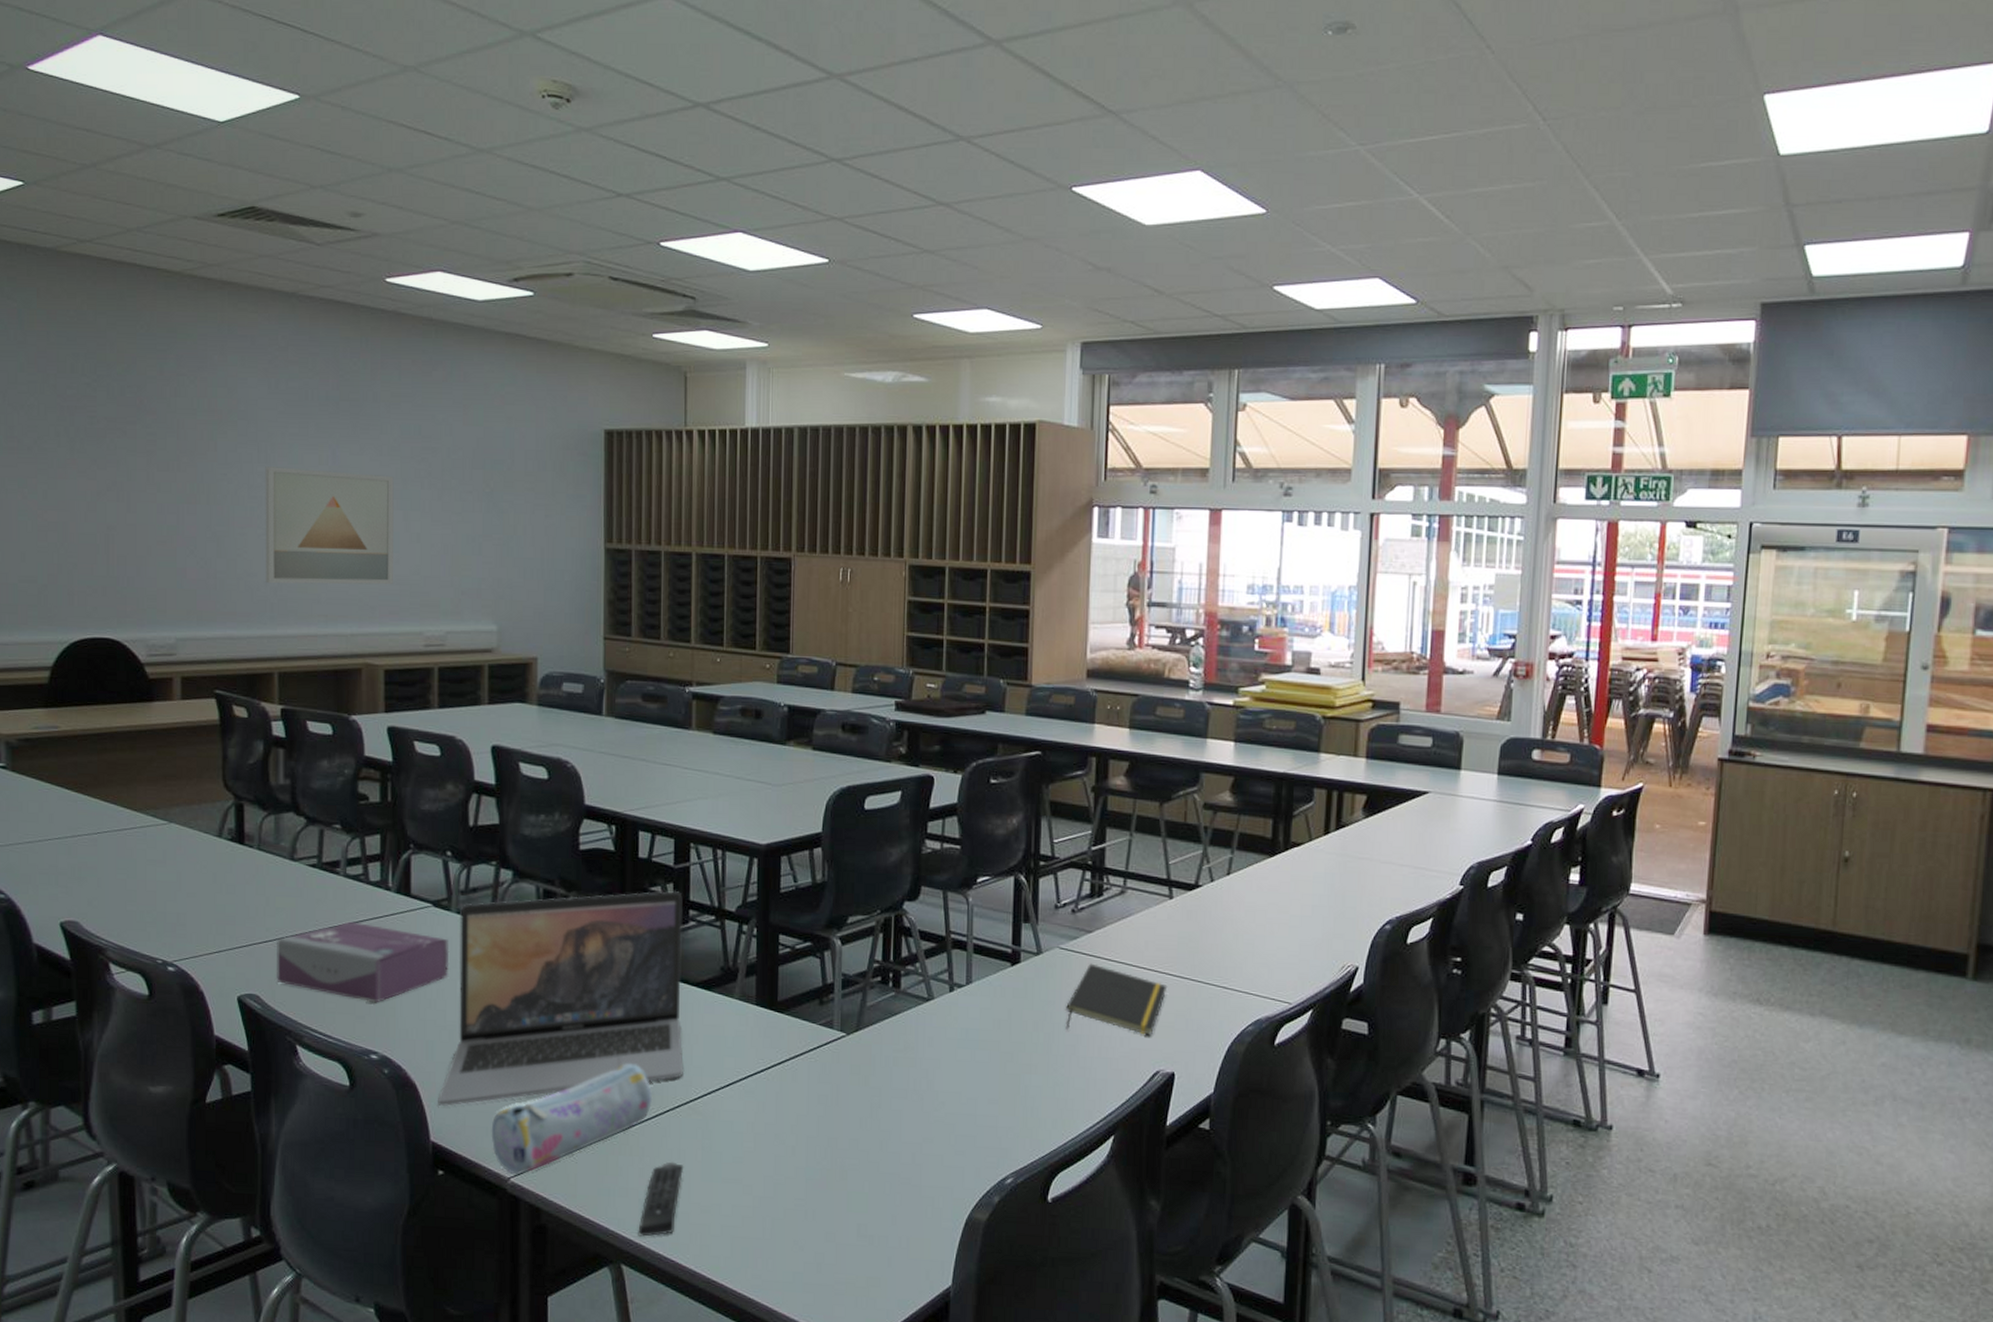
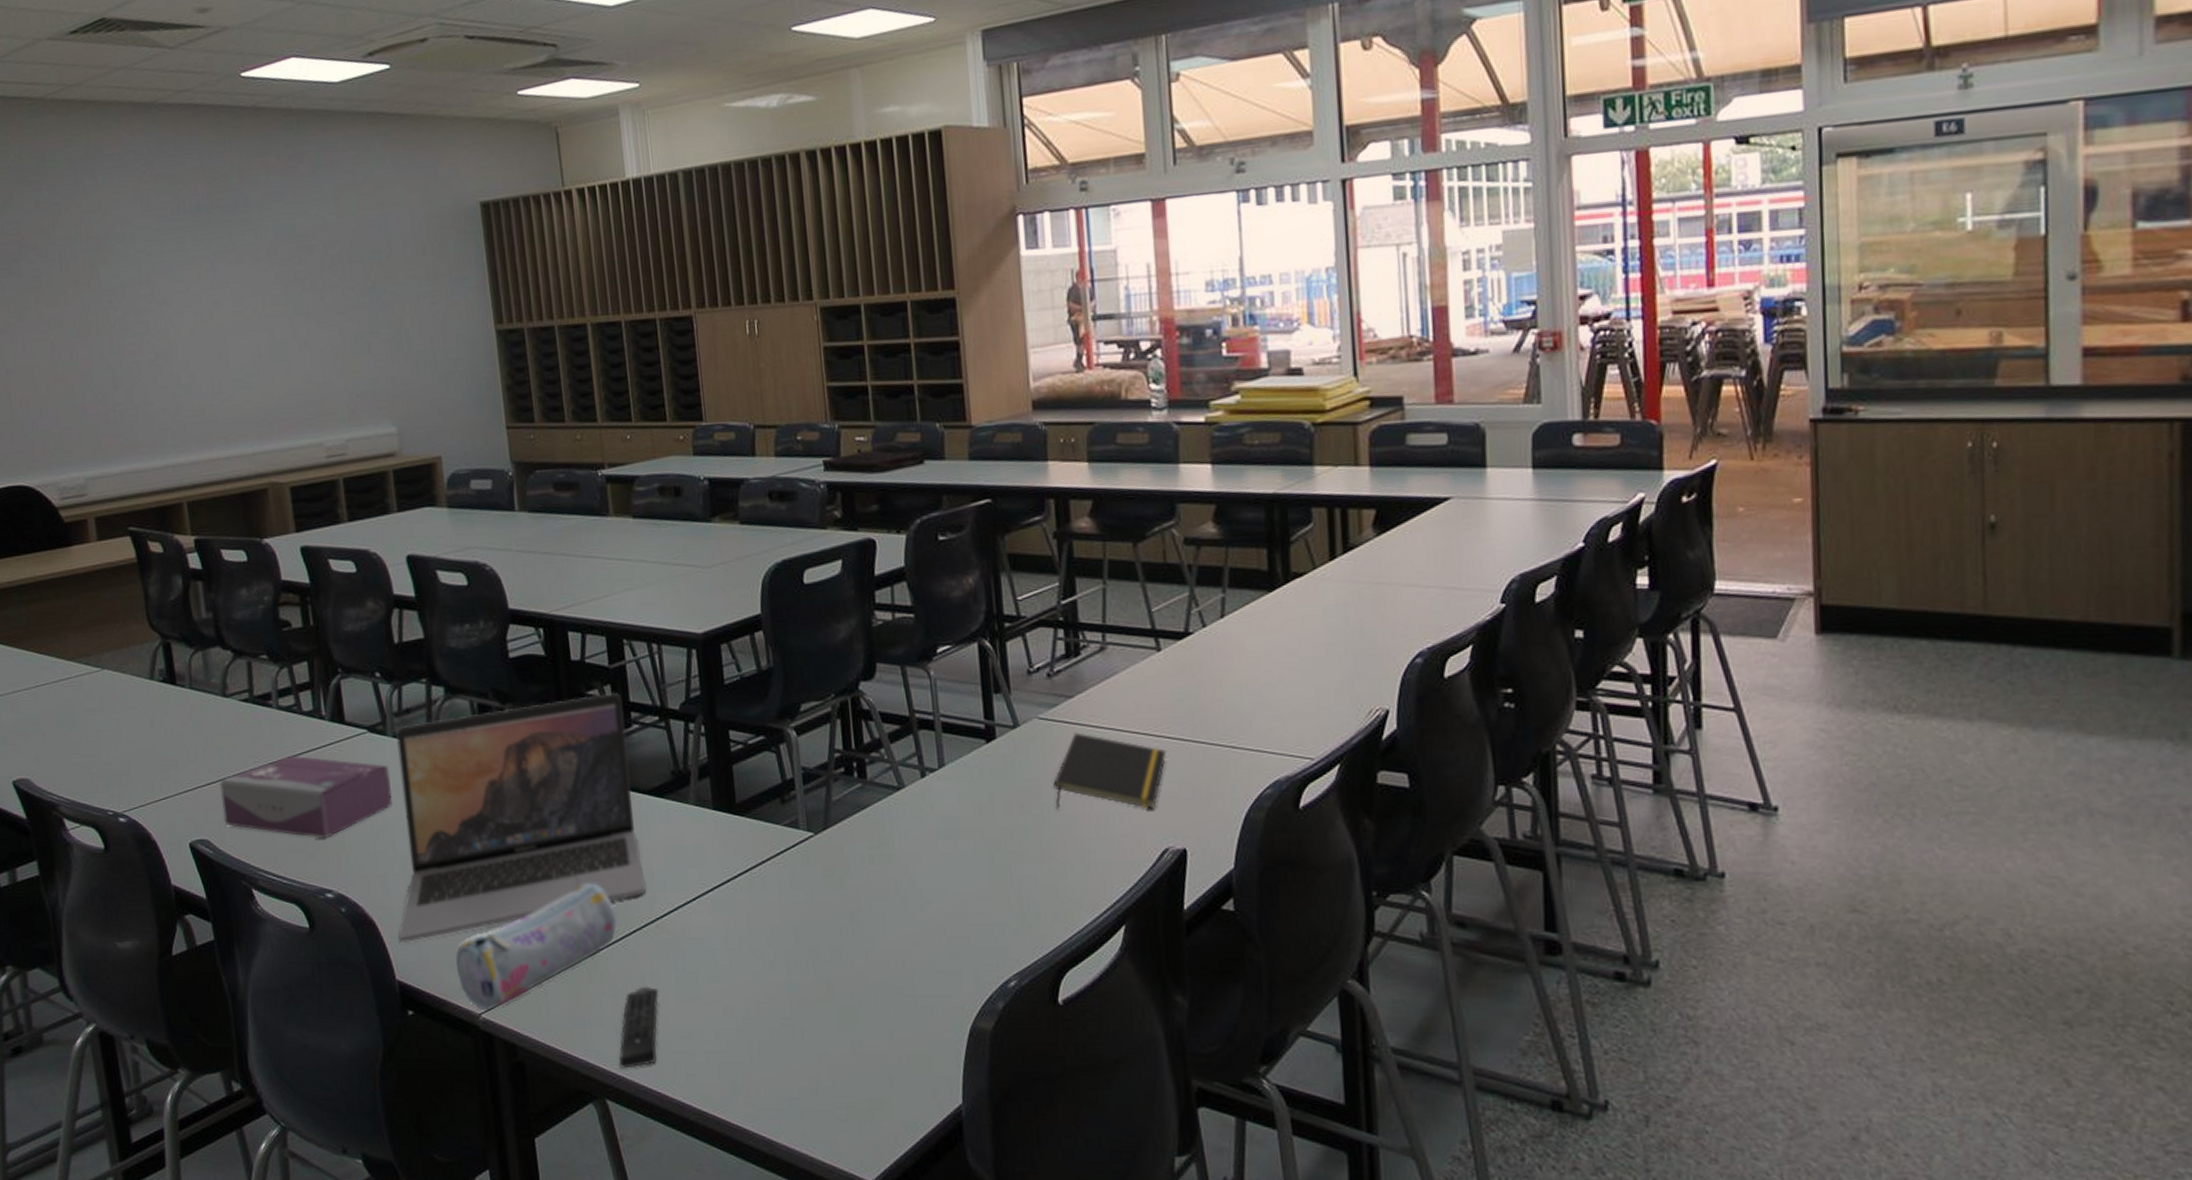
wall art: present [265,466,394,585] -> none [148,281,287,411]

